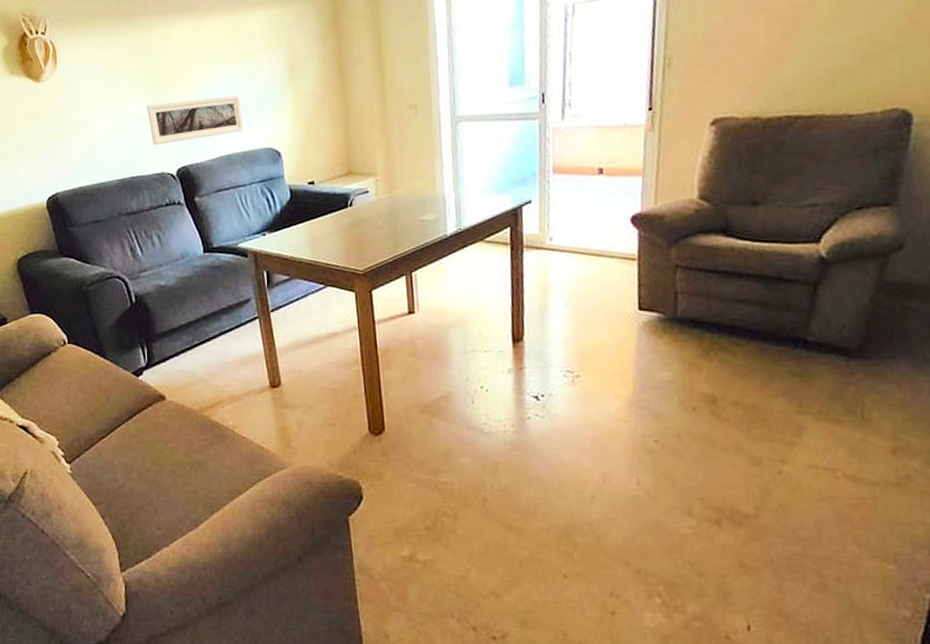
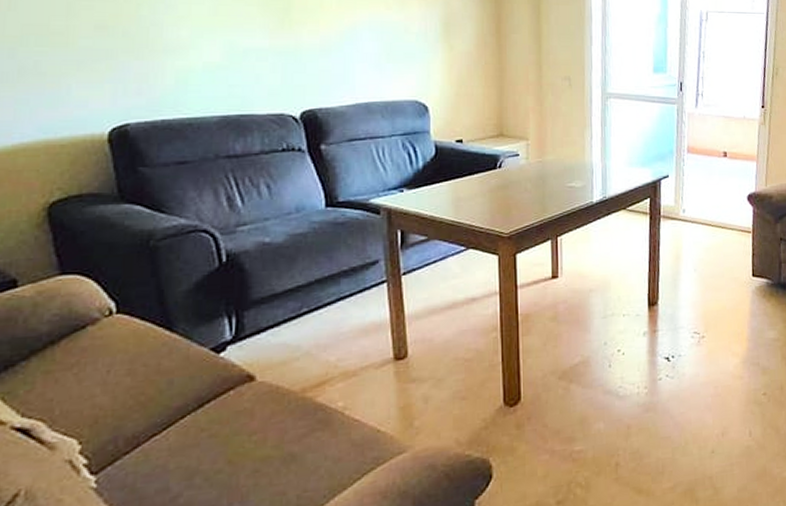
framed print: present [146,95,244,146] -> none [269,37,388,83]

